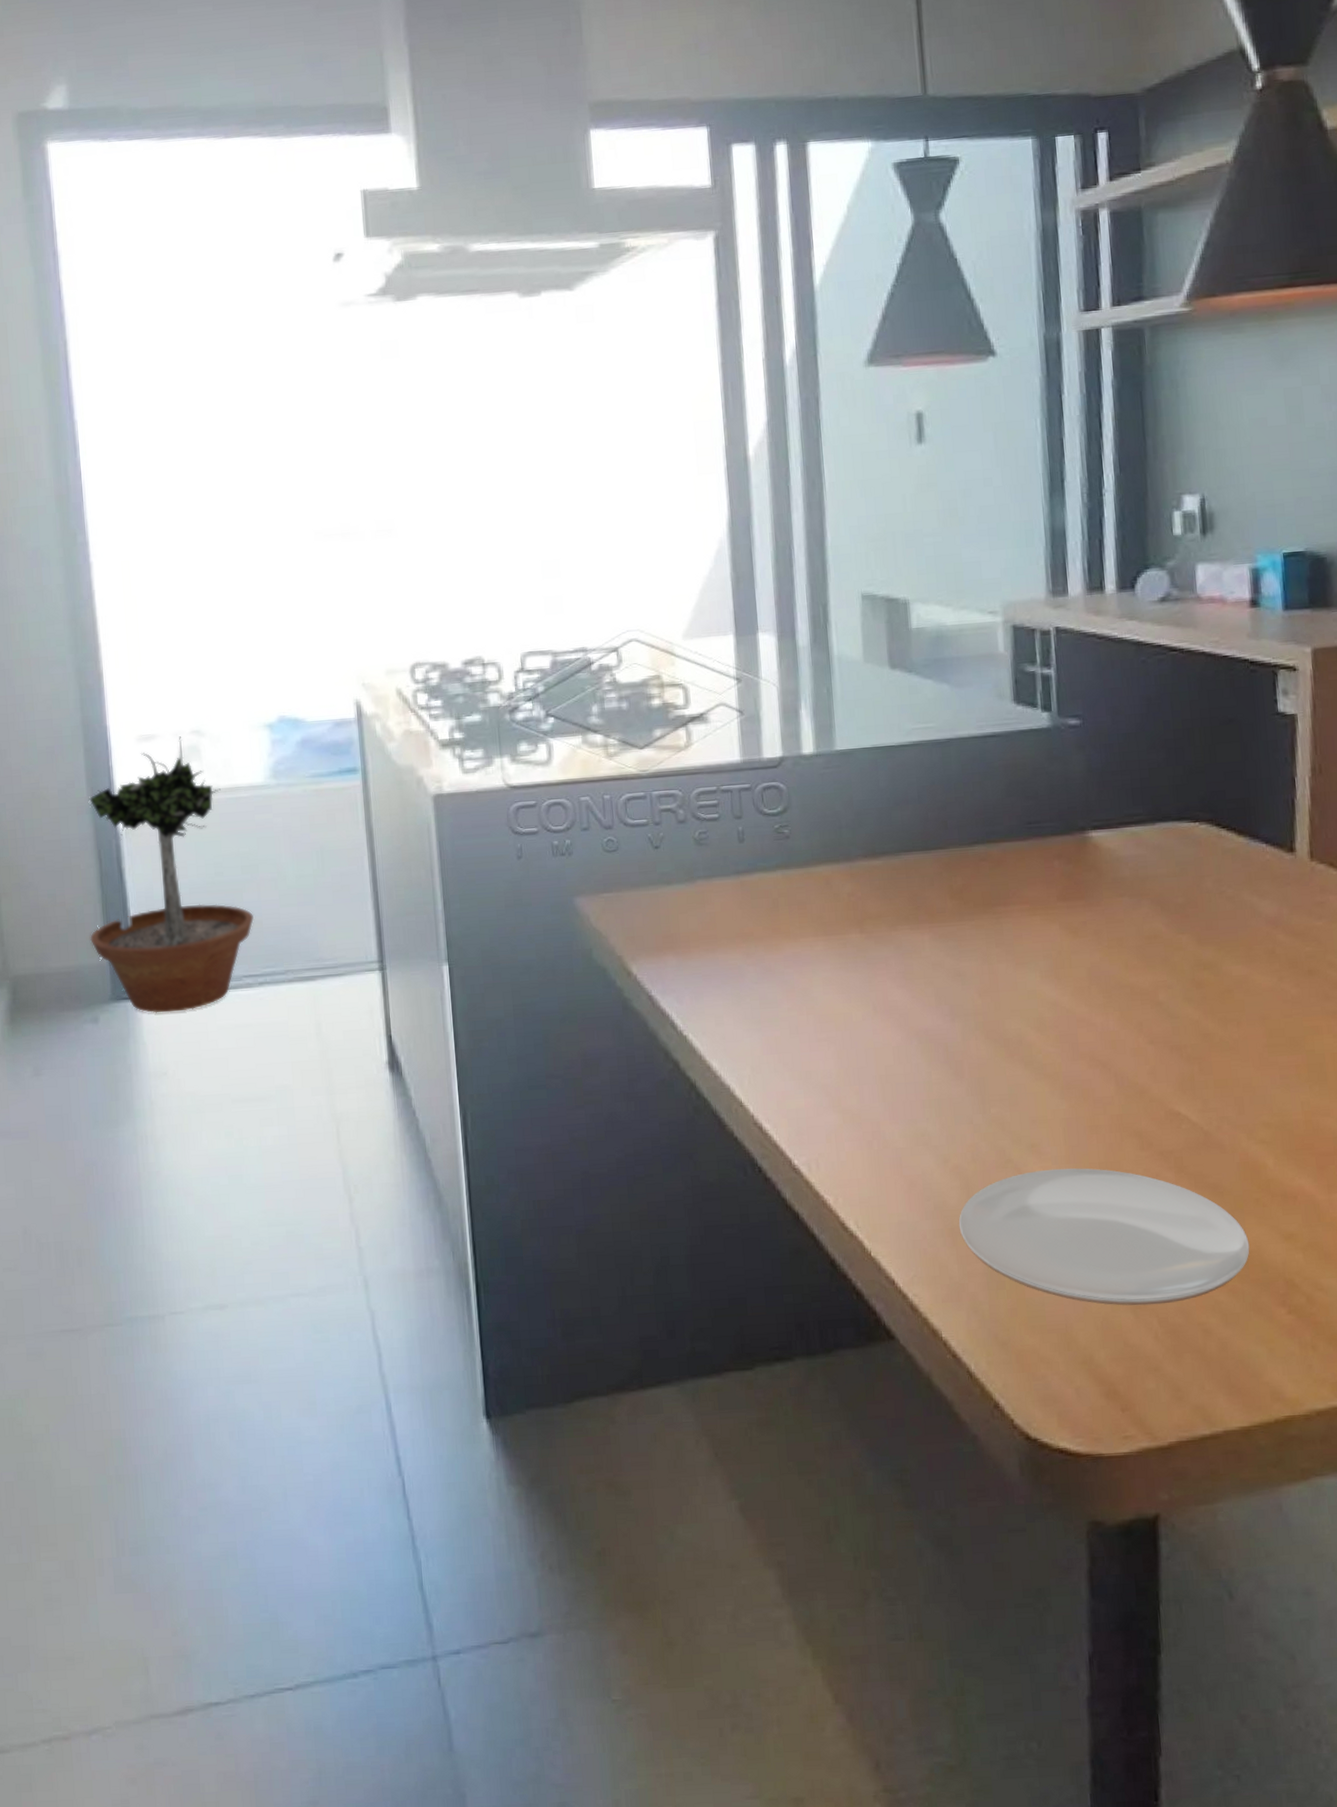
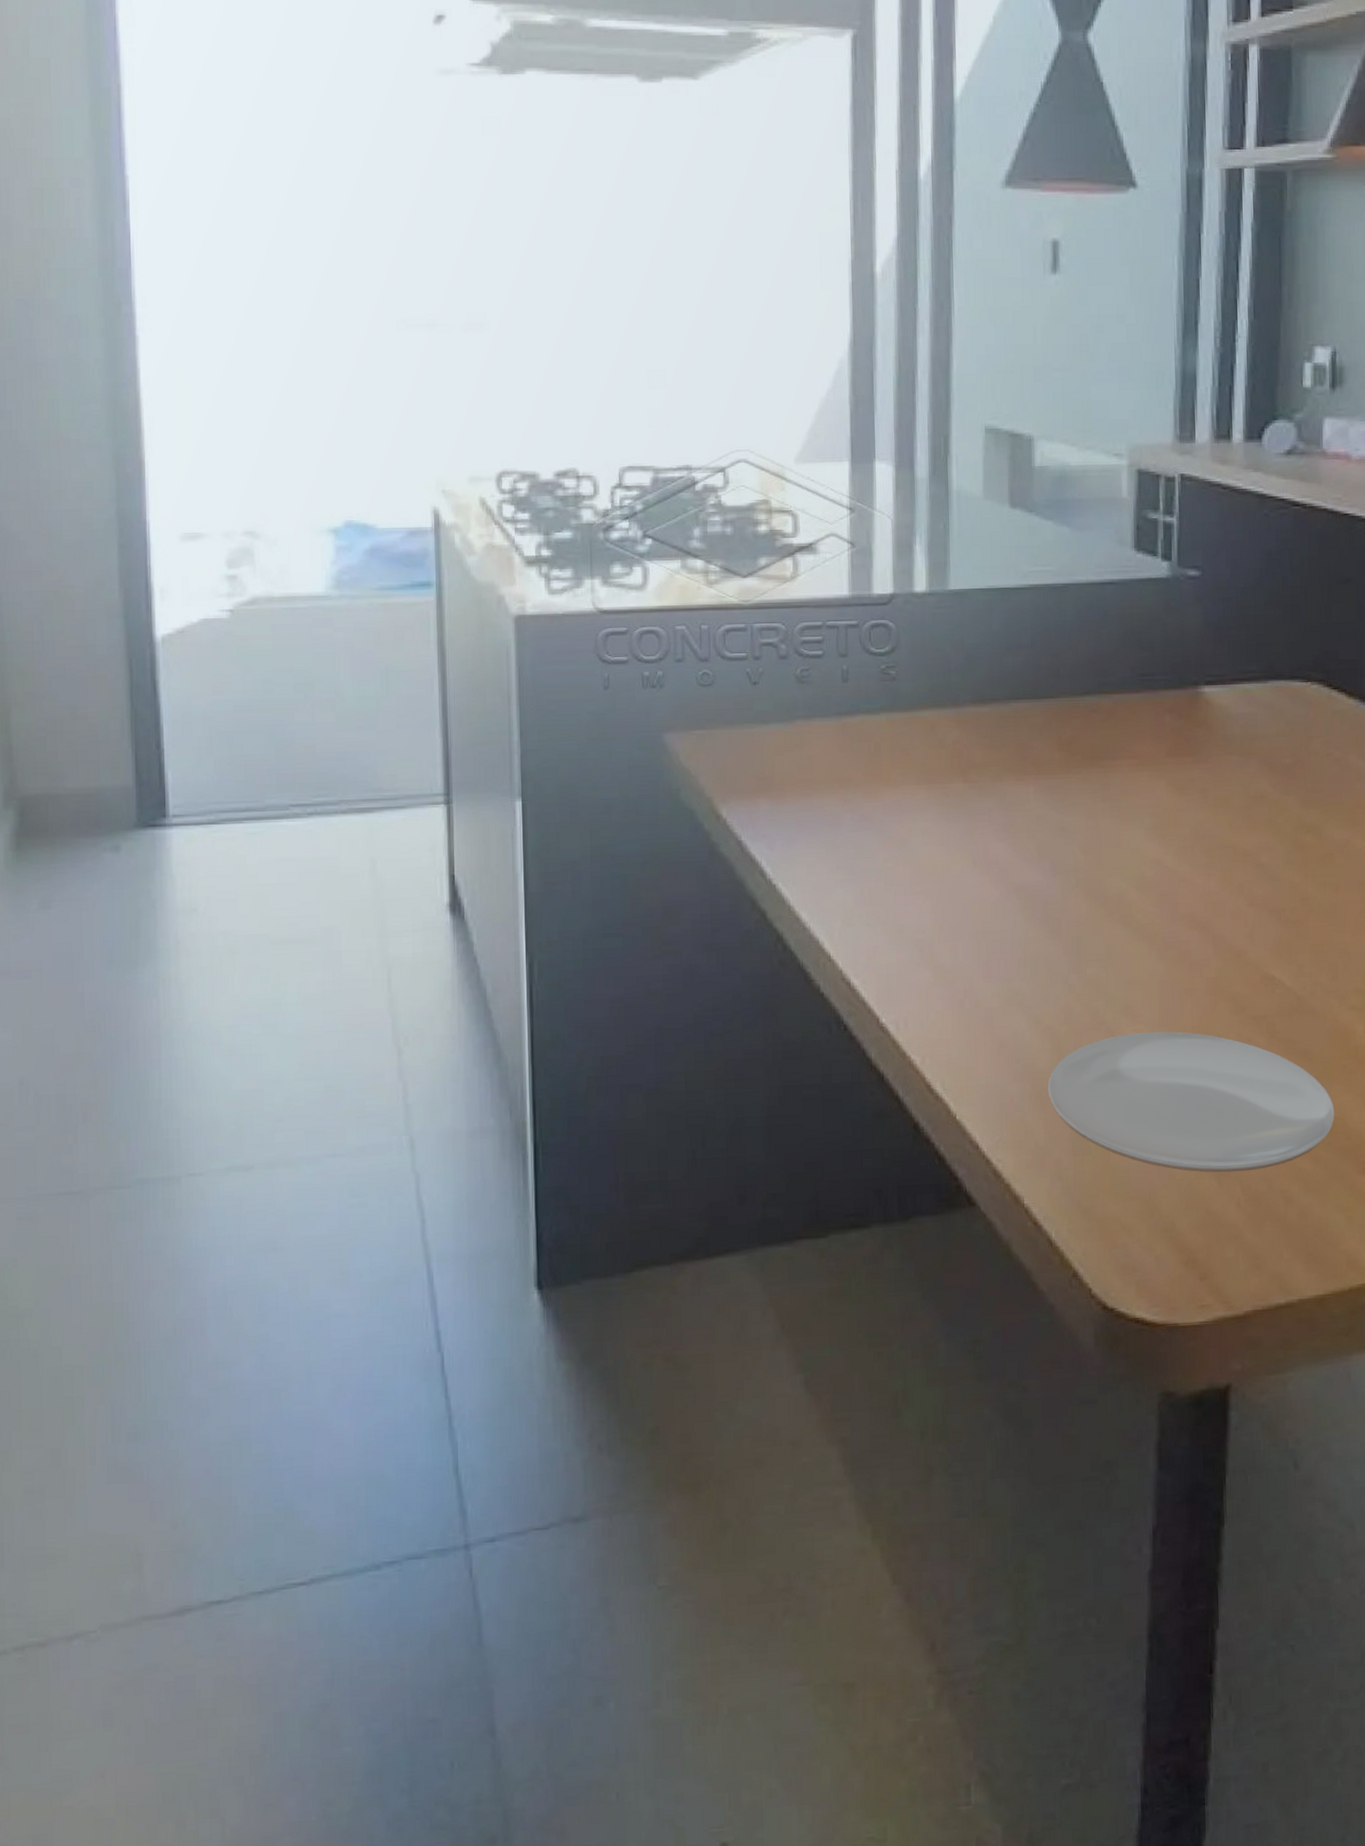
potted tree: present [89,736,255,1013] -> none [115,537,307,843]

